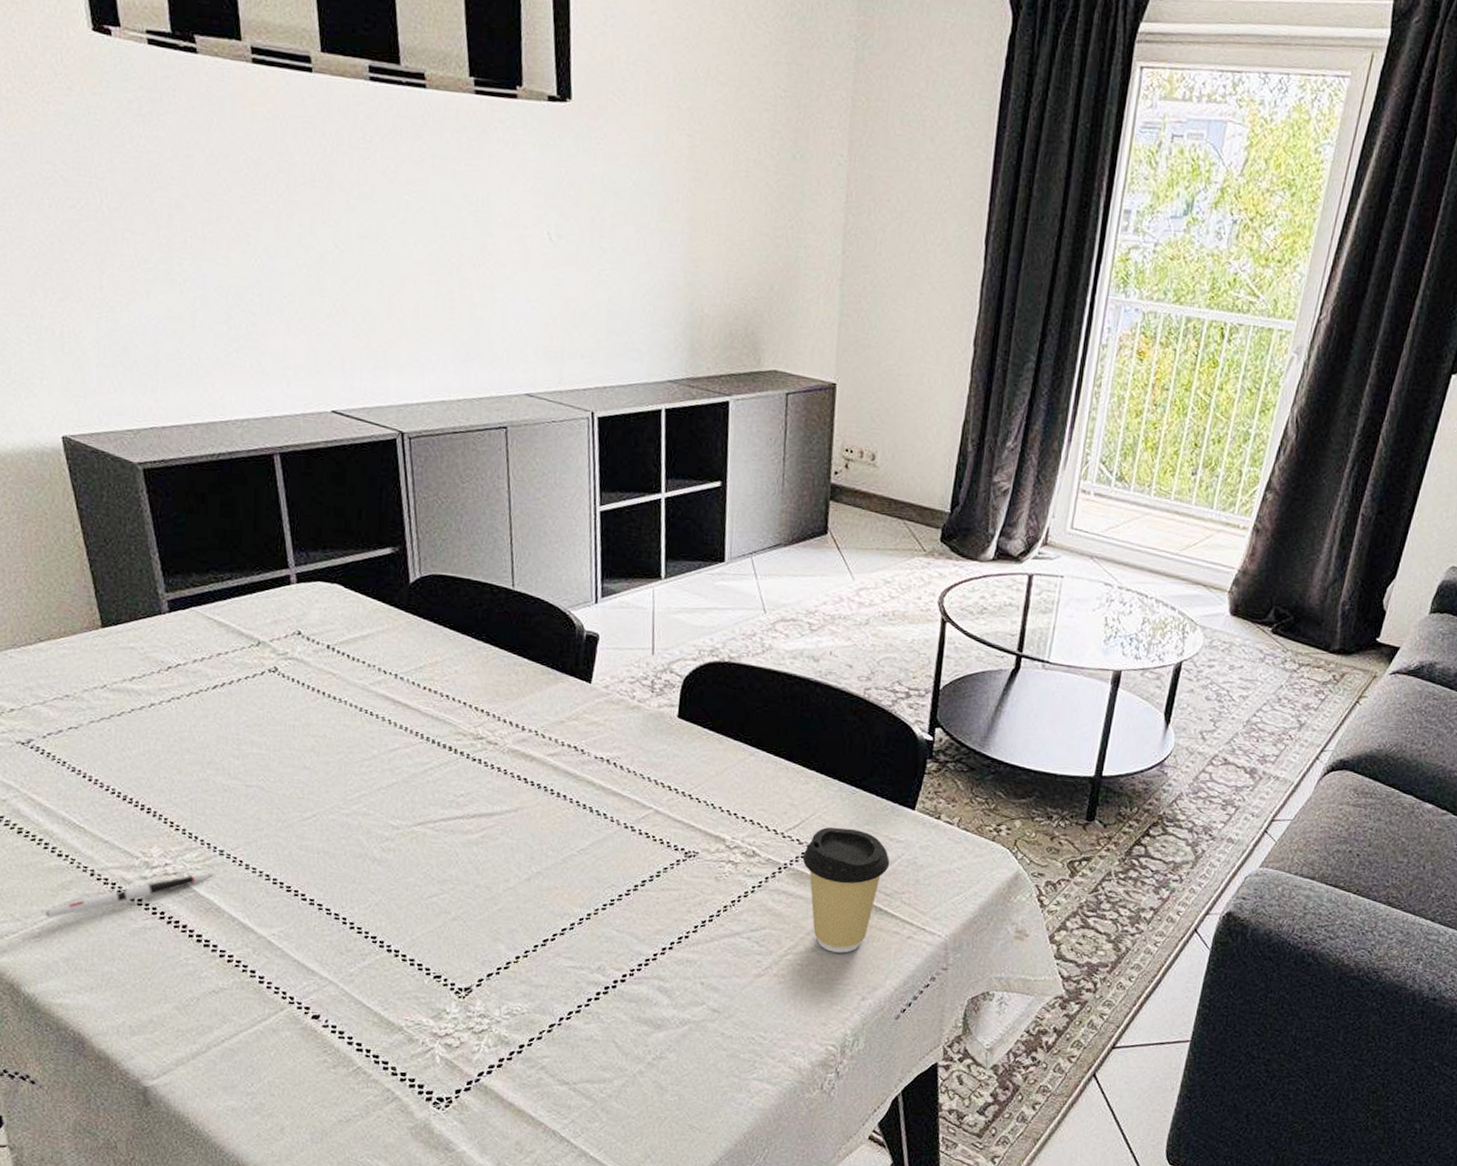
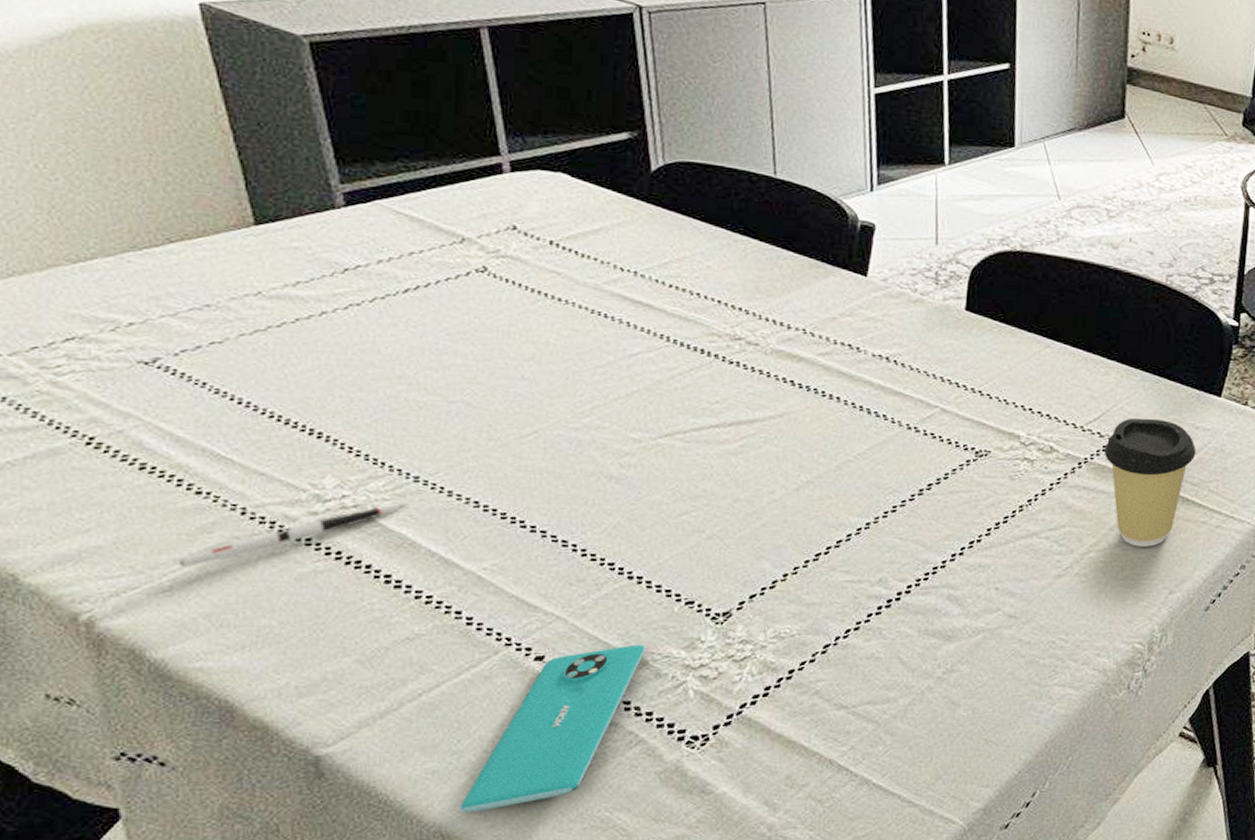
smartphone: none [253,1011,400,1148] -> present [460,644,645,813]

